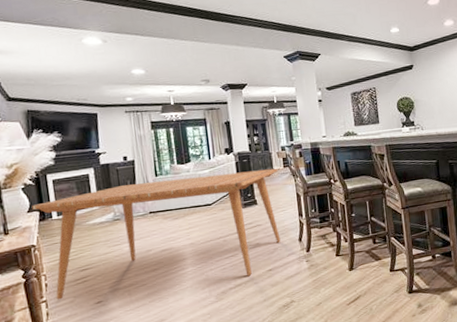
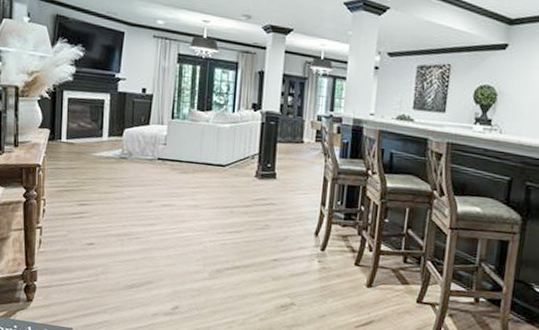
dining table: present [32,168,281,300] -> none [44,120,308,260]

